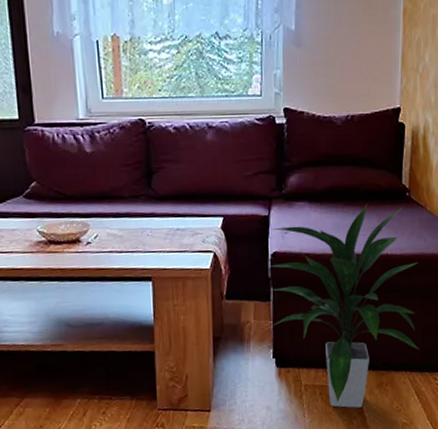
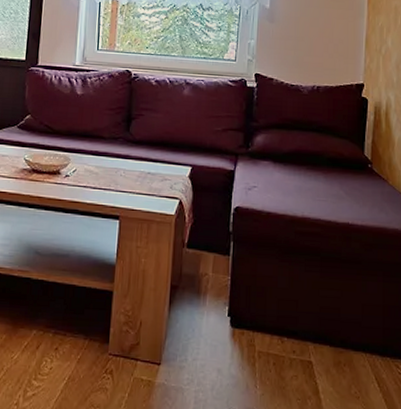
indoor plant: present [269,204,419,408] -> none [229,171,380,387]

